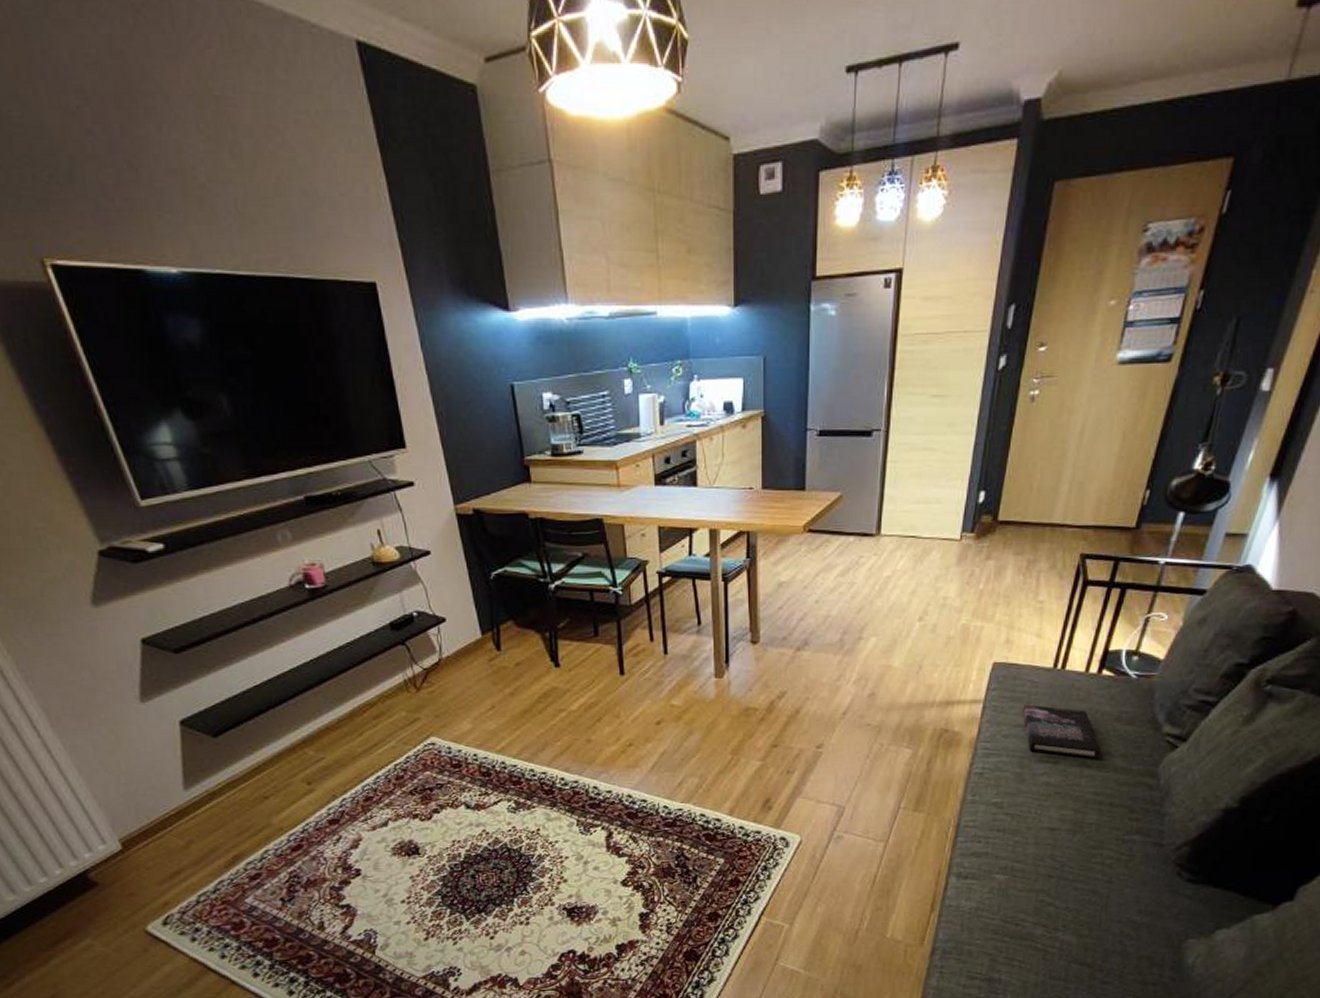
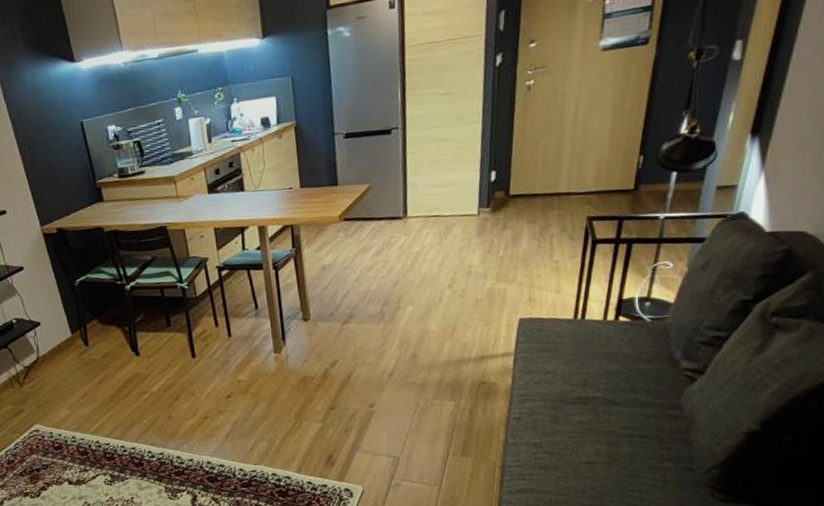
book: present [1022,704,1101,759] -> none [550,353,626,397]

